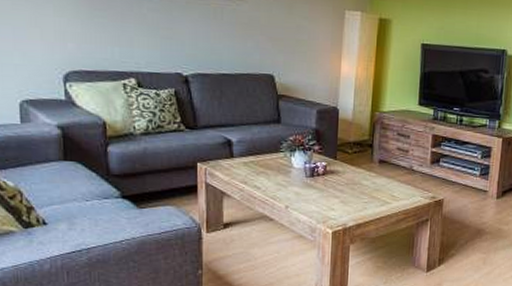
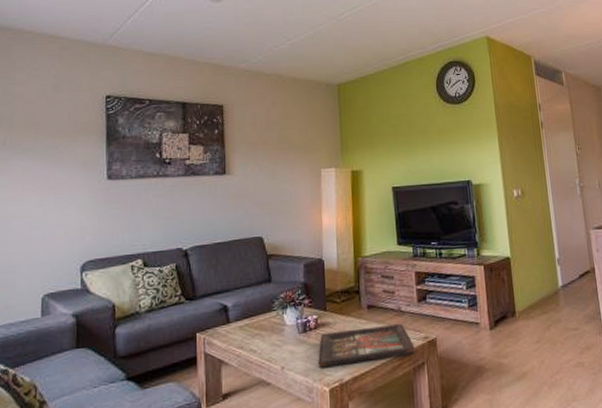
decorative tray: none [323,180,421,212] -> present [318,323,415,369]

